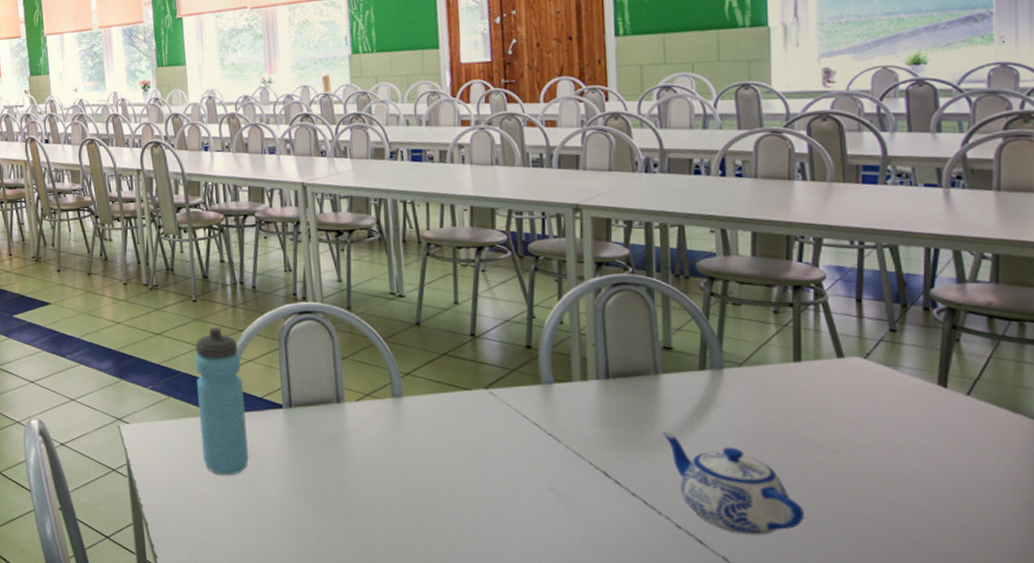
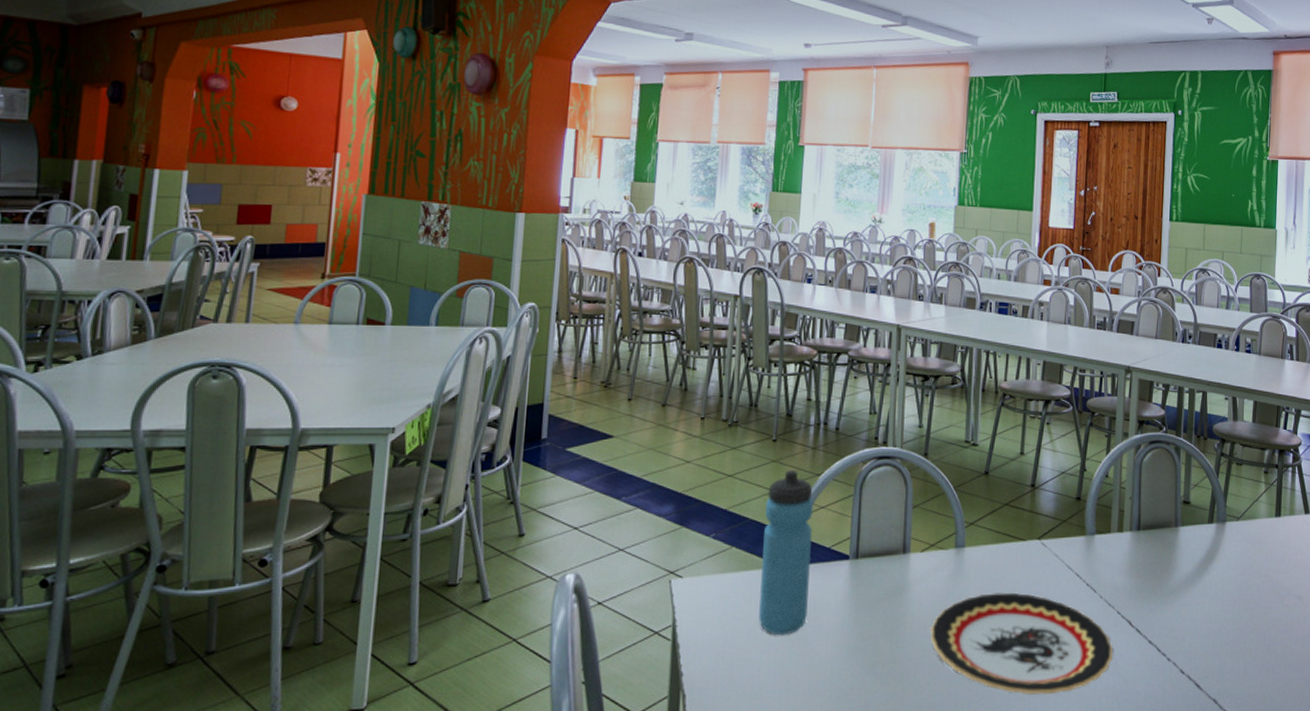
plate: none [375,441,589,542] -> present [930,592,1114,695]
teapot: present [662,432,804,535] -> none [1177,581,1275,677]

